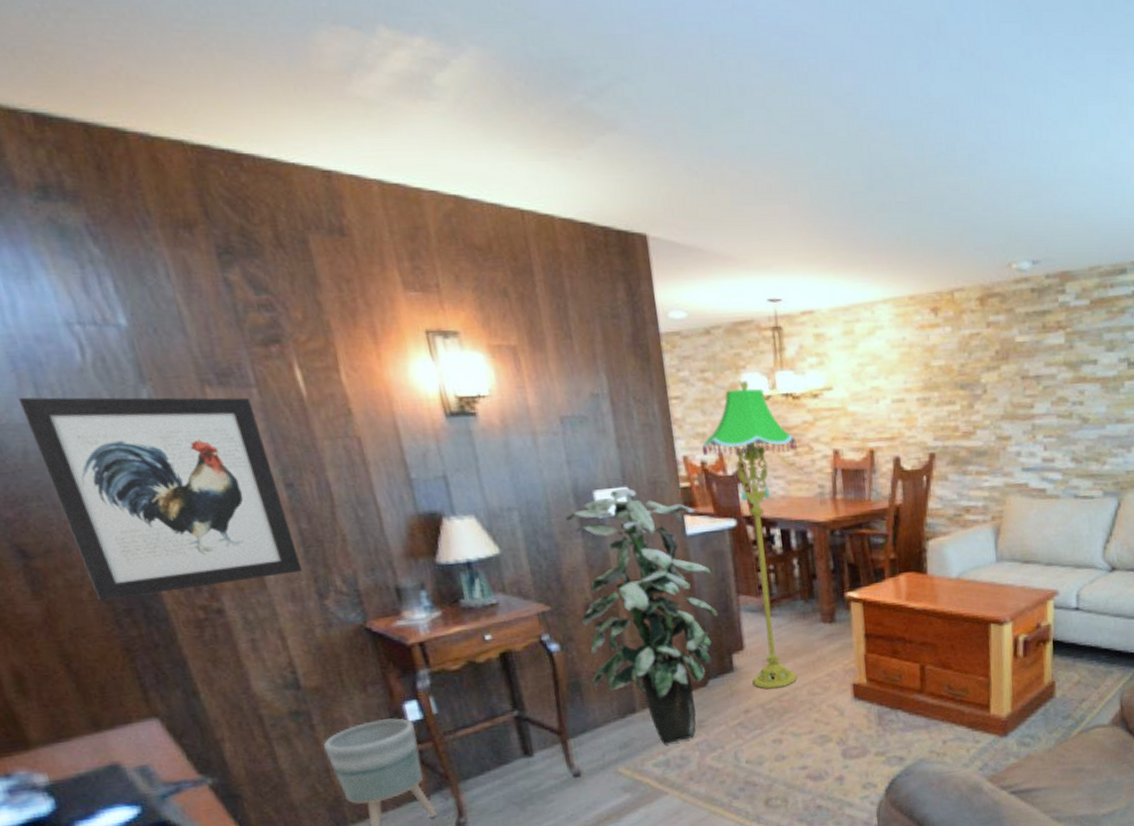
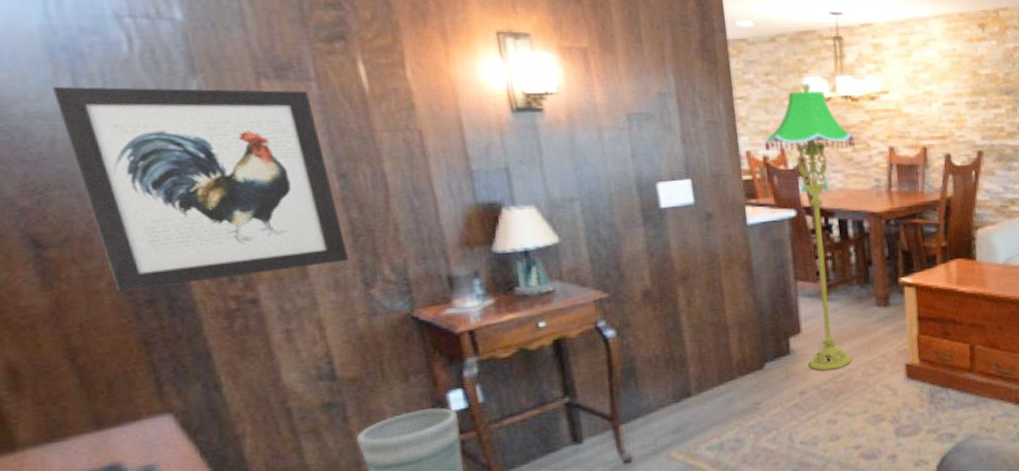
indoor plant: present [565,487,719,745] -> none [627,180,777,429]

